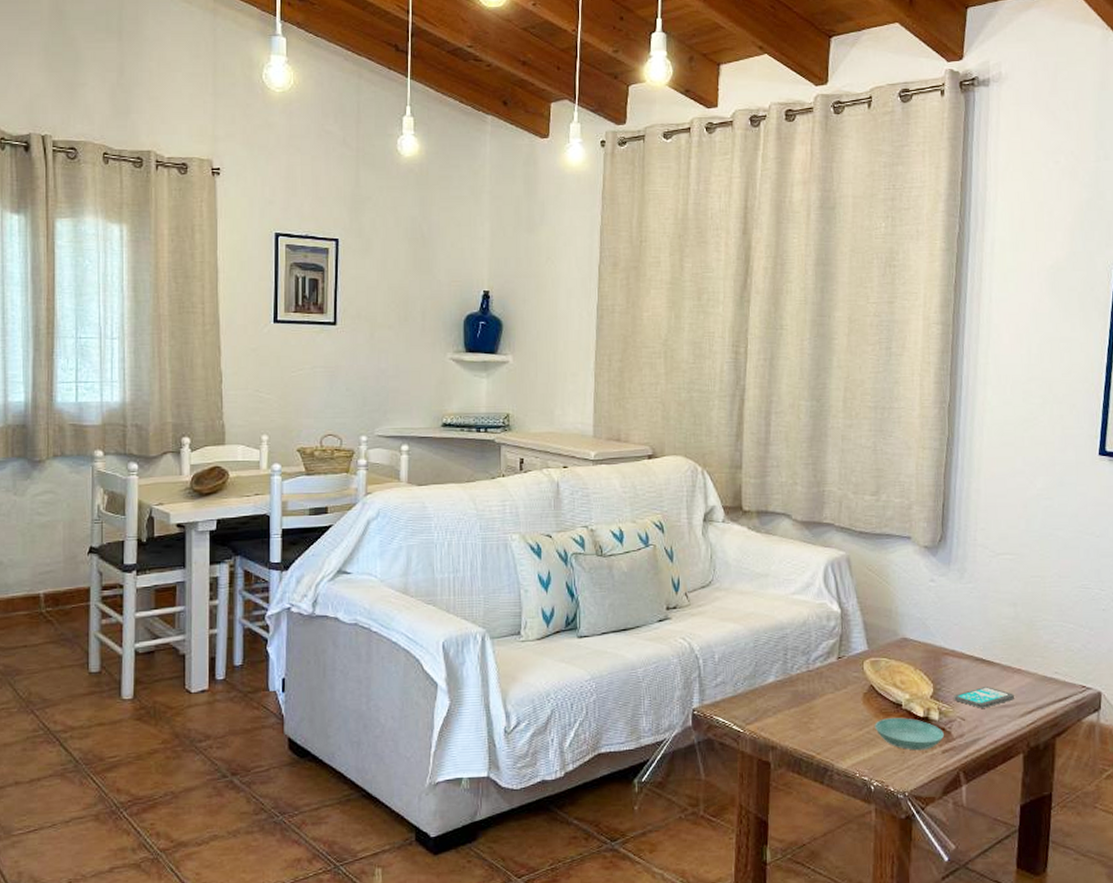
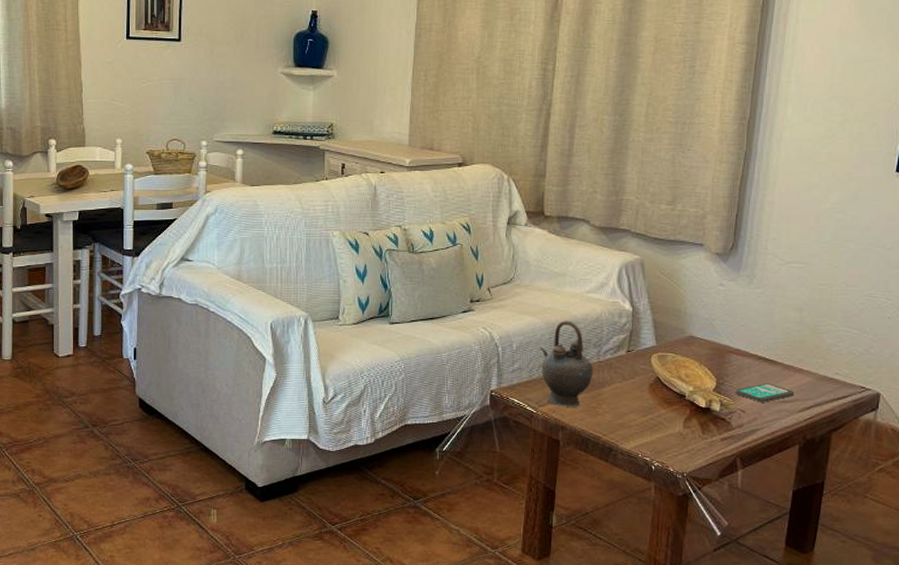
teapot: none [745,626,803,724] -> present [540,320,594,407]
saucer: present [875,718,944,751] -> none [659,407,724,437]

